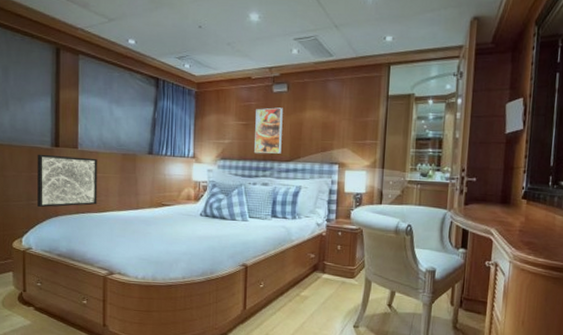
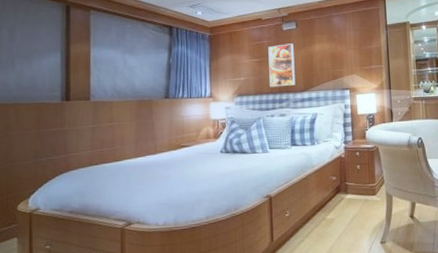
wall art: present [37,154,98,208] -> none [46,108,112,165]

